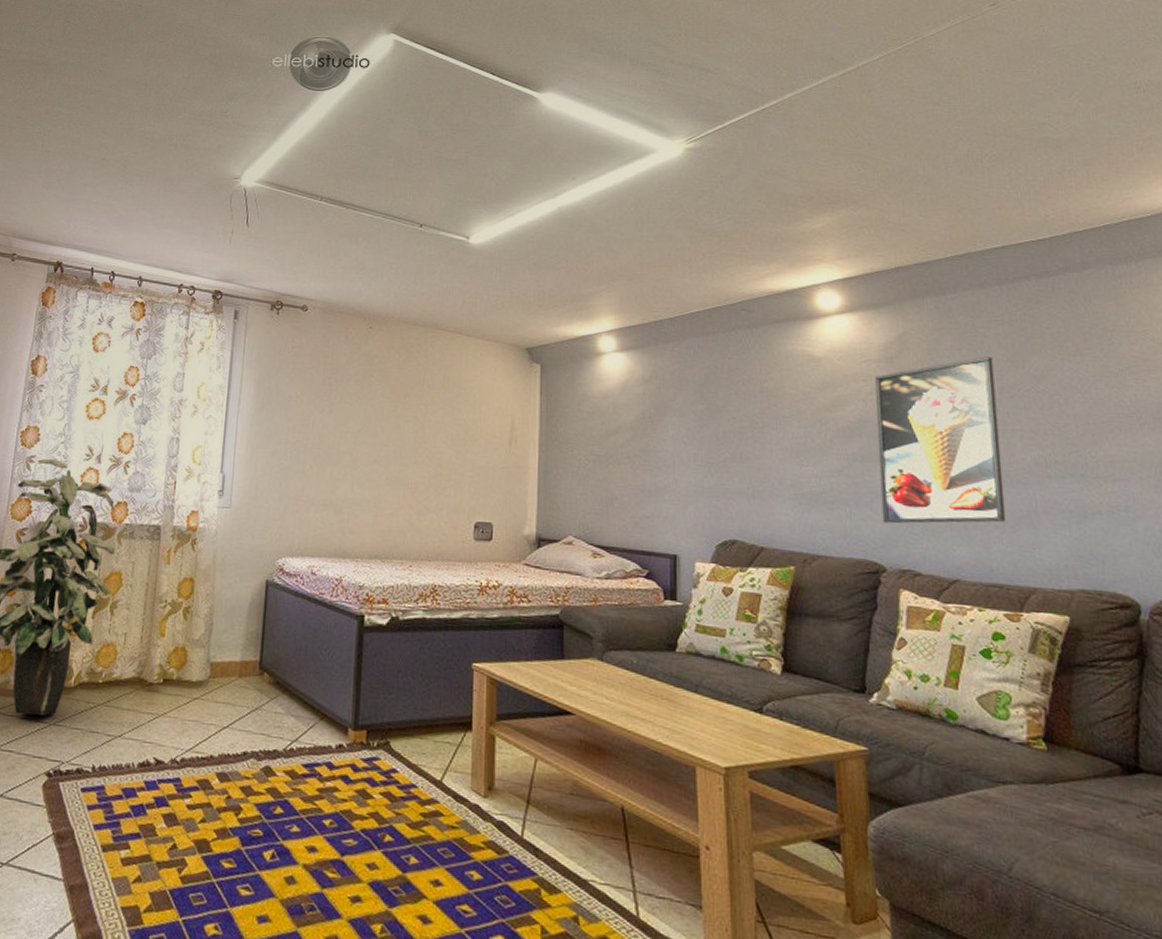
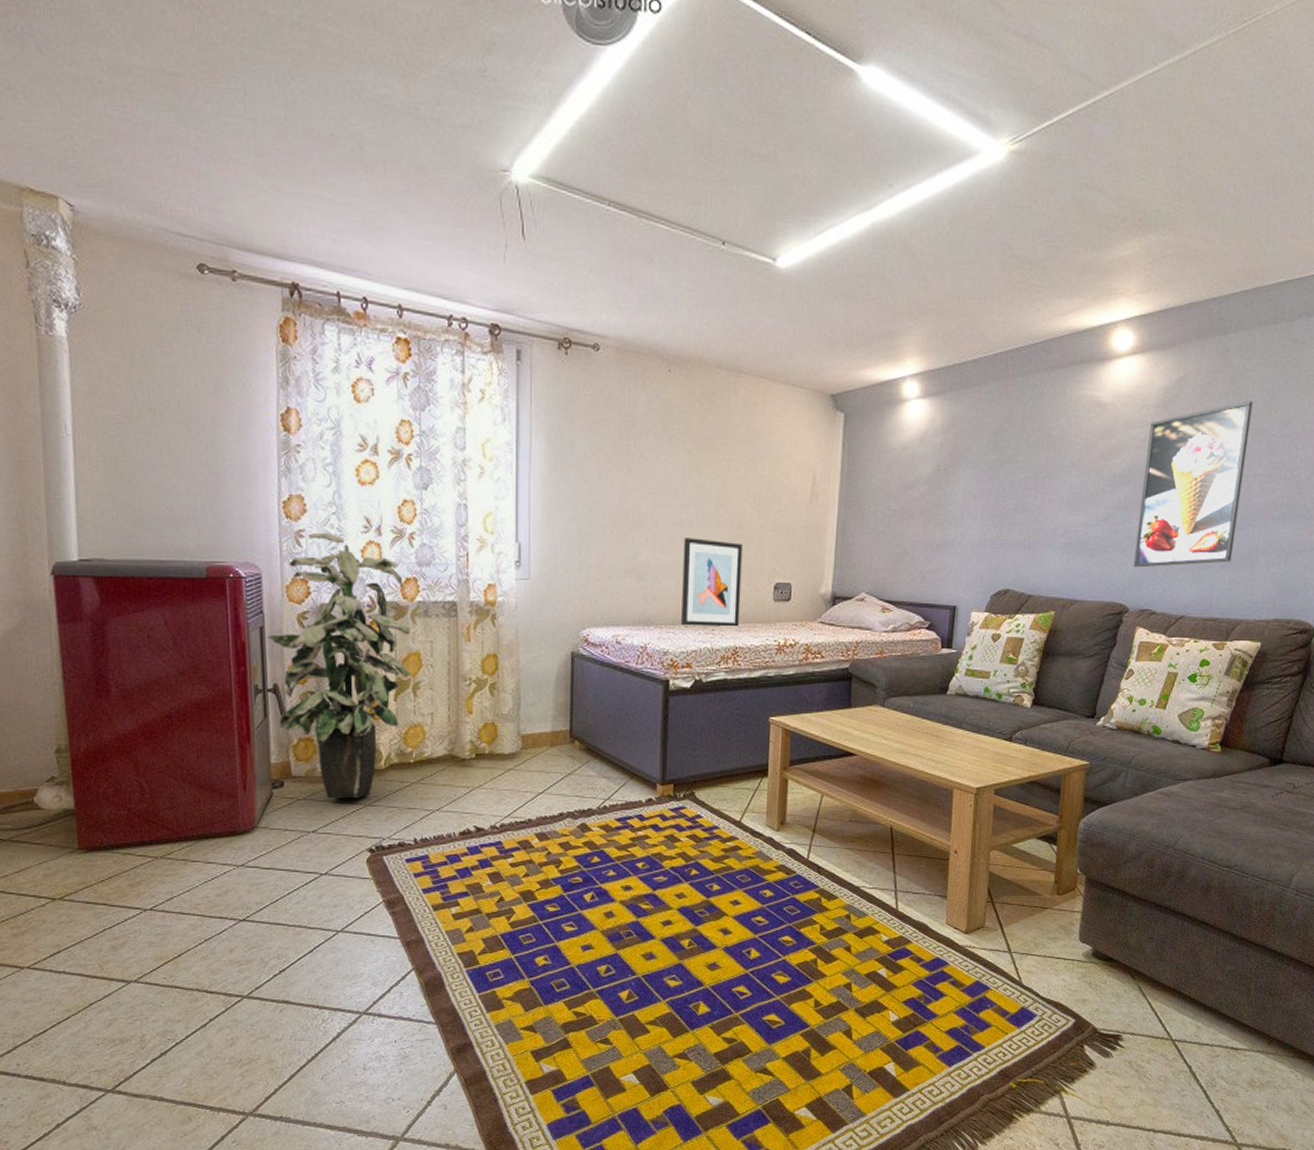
wall art: none [378,474,441,565] -> present [681,537,743,627]

